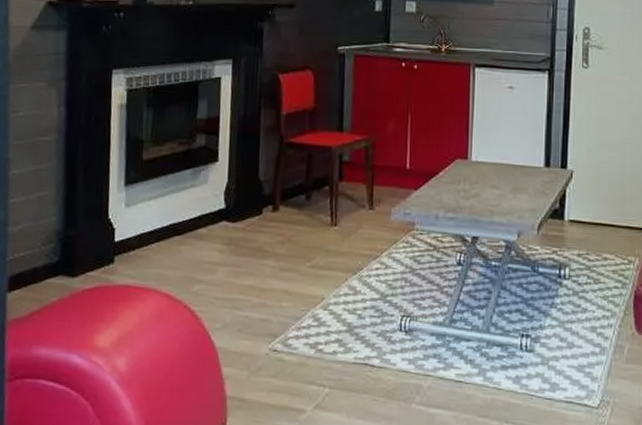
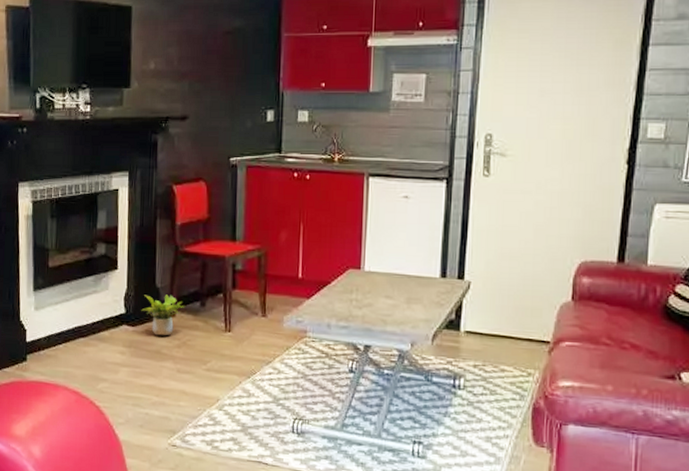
potted plant: none [242,188,290,232] -> present [141,294,186,336]

